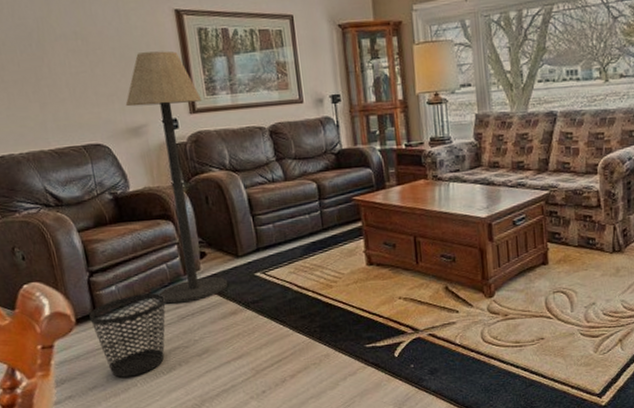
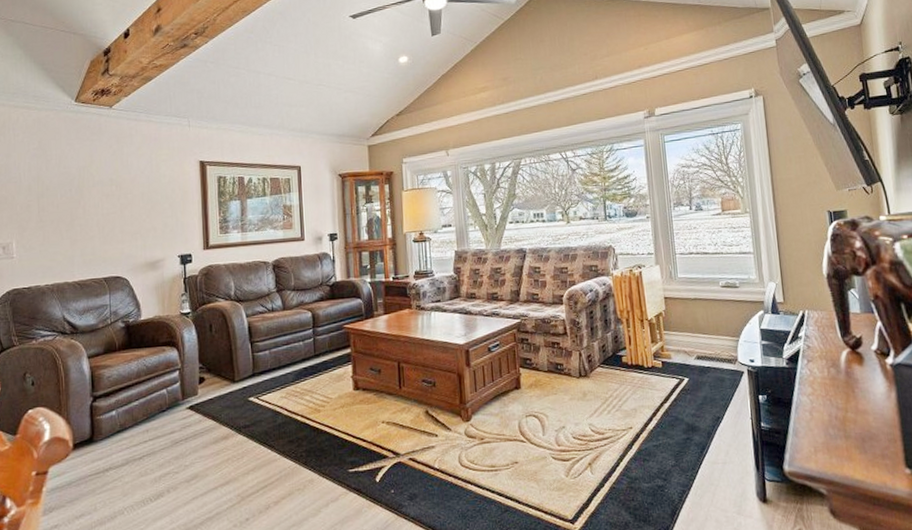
wastebasket: present [89,293,166,378] -> none [87,418,162,505]
floor lamp: present [125,51,228,304] -> none [147,195,223,429]

